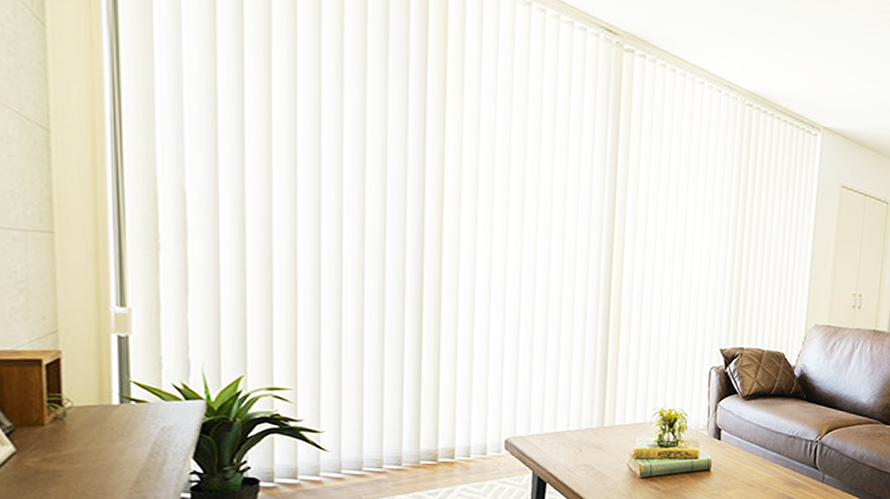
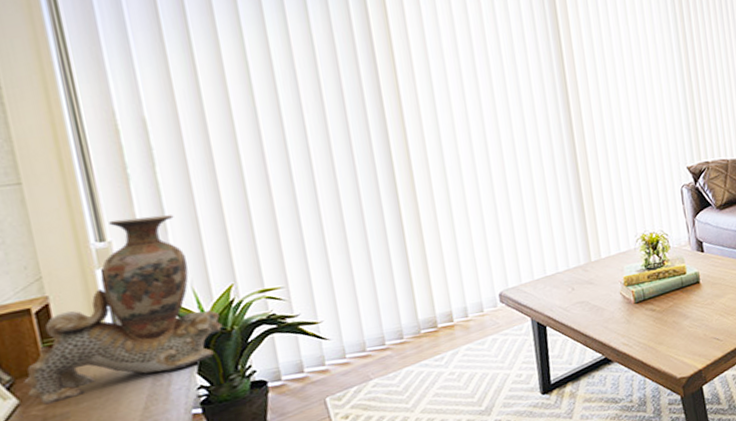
vase with dog figurine: none [24,287,226,459] -> present [24,214,223,405]

